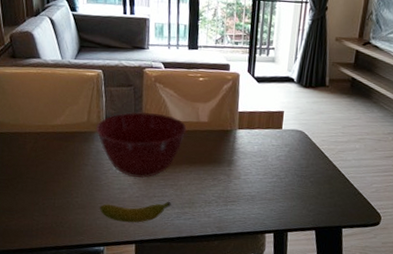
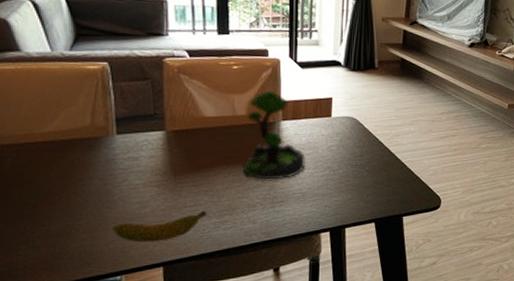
mixing bowl: present [95,111,187,179] -> none [102,108,221,188]
plant: none [202,101,257,182] -> present [242,90,305,179]

